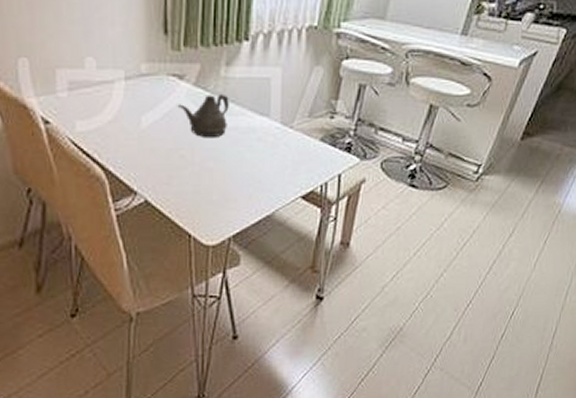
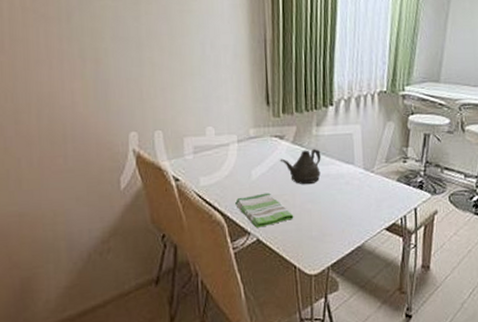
dish towel: none [120,145,191,187] -> present [235,192,294,228]

